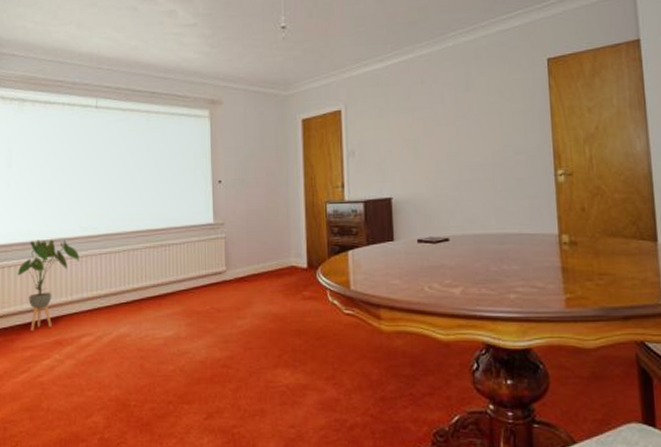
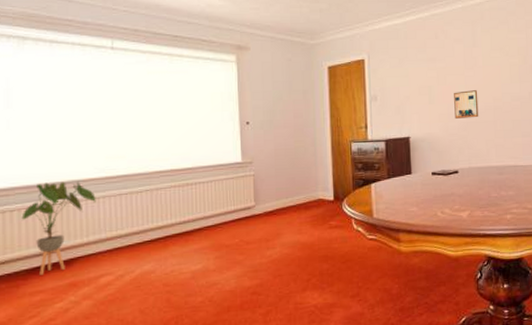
wall art: none [443,142,474,176] -> present [454,90,479,119]

